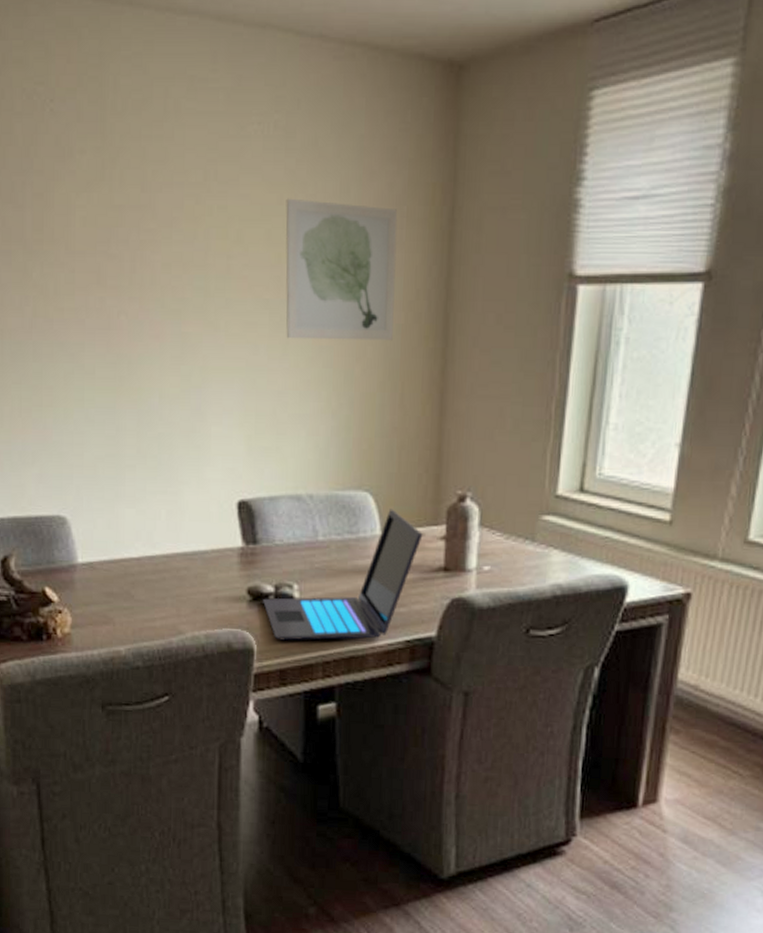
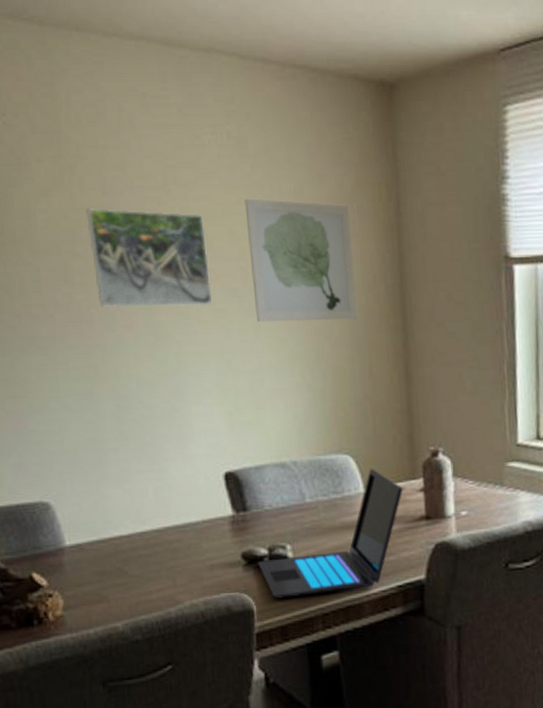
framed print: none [124,206,243,318] -> present [86,209,213,308]

